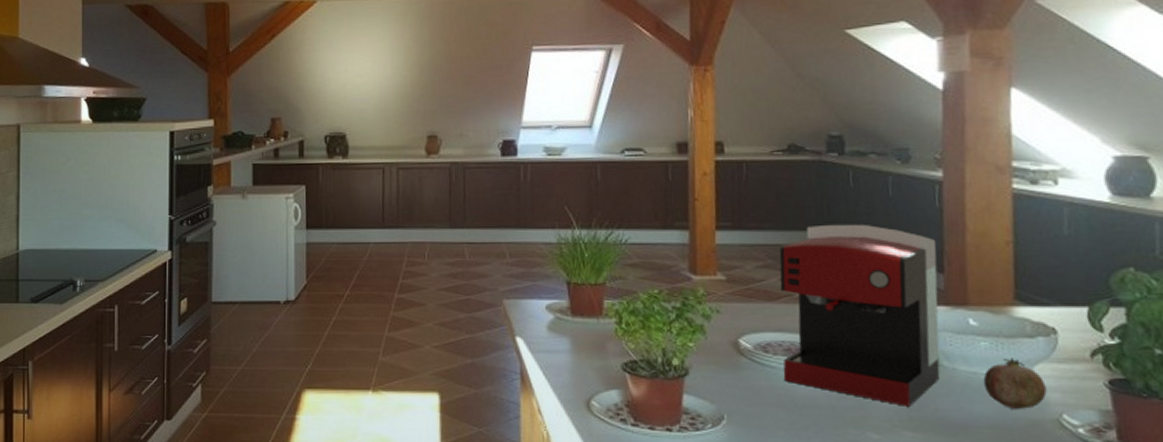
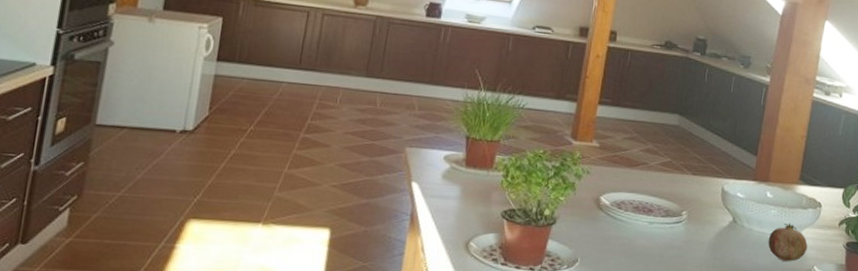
coffee maker: present [779,224,941,406] -> none [629,109,757,257]

